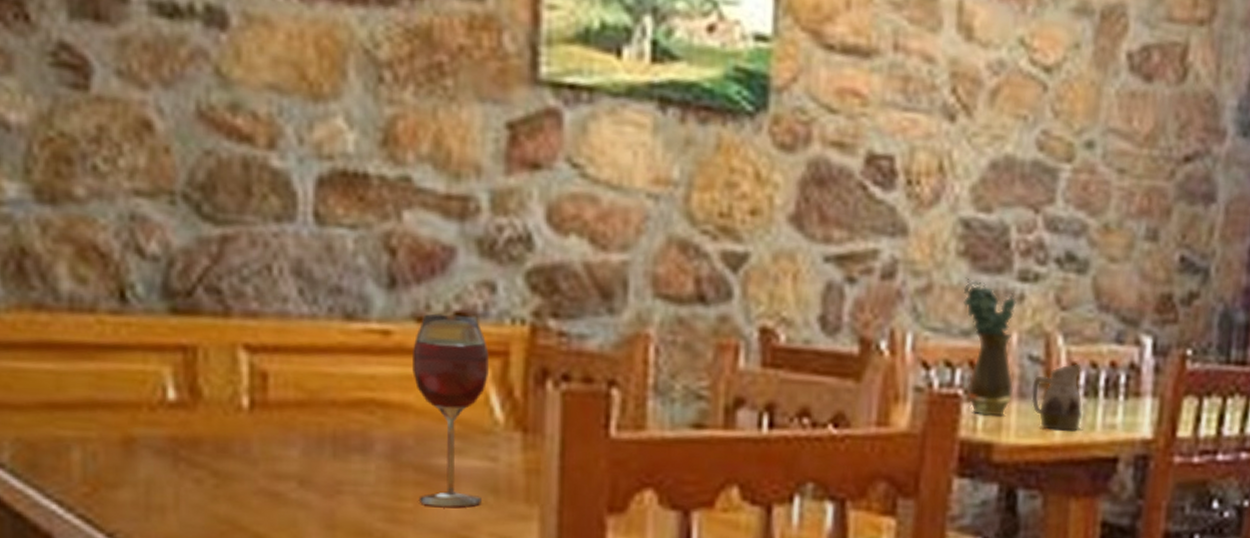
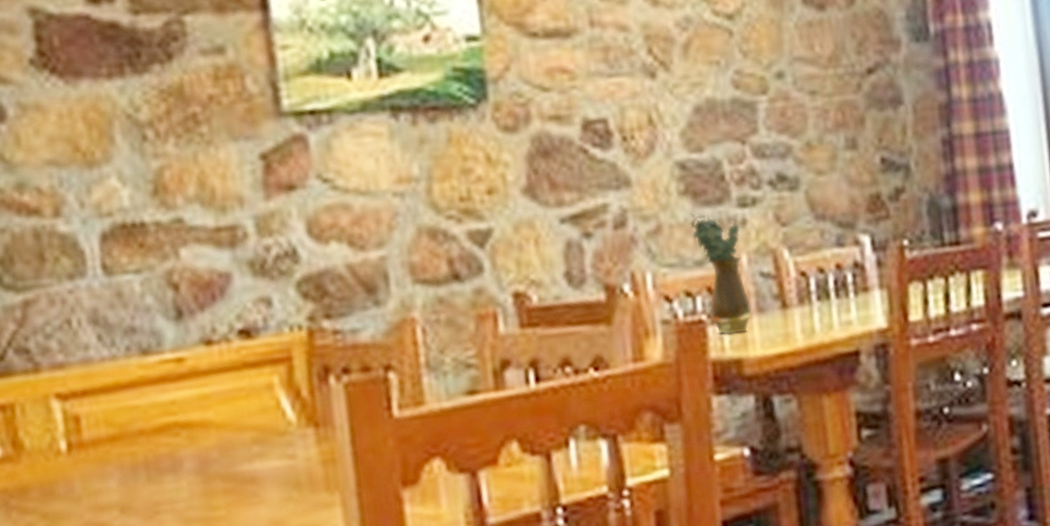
wineglass: present [412,313,489,507] -> none [205,330,287,510]
pitcher: present [1031,363,1083,431] -> none [768,271,820,337]

